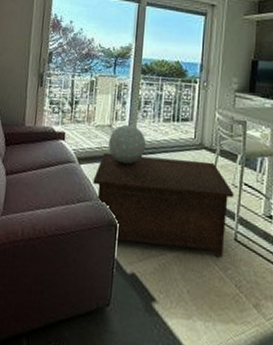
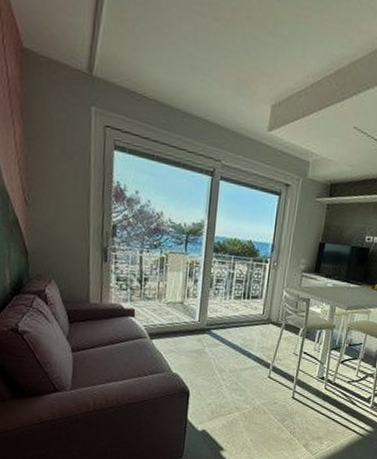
cabinet: present [93,152,235,258] -> none [165,328,295,412]
decorative orb: present [108,124,147,165] -> none [180,301,218,339]

